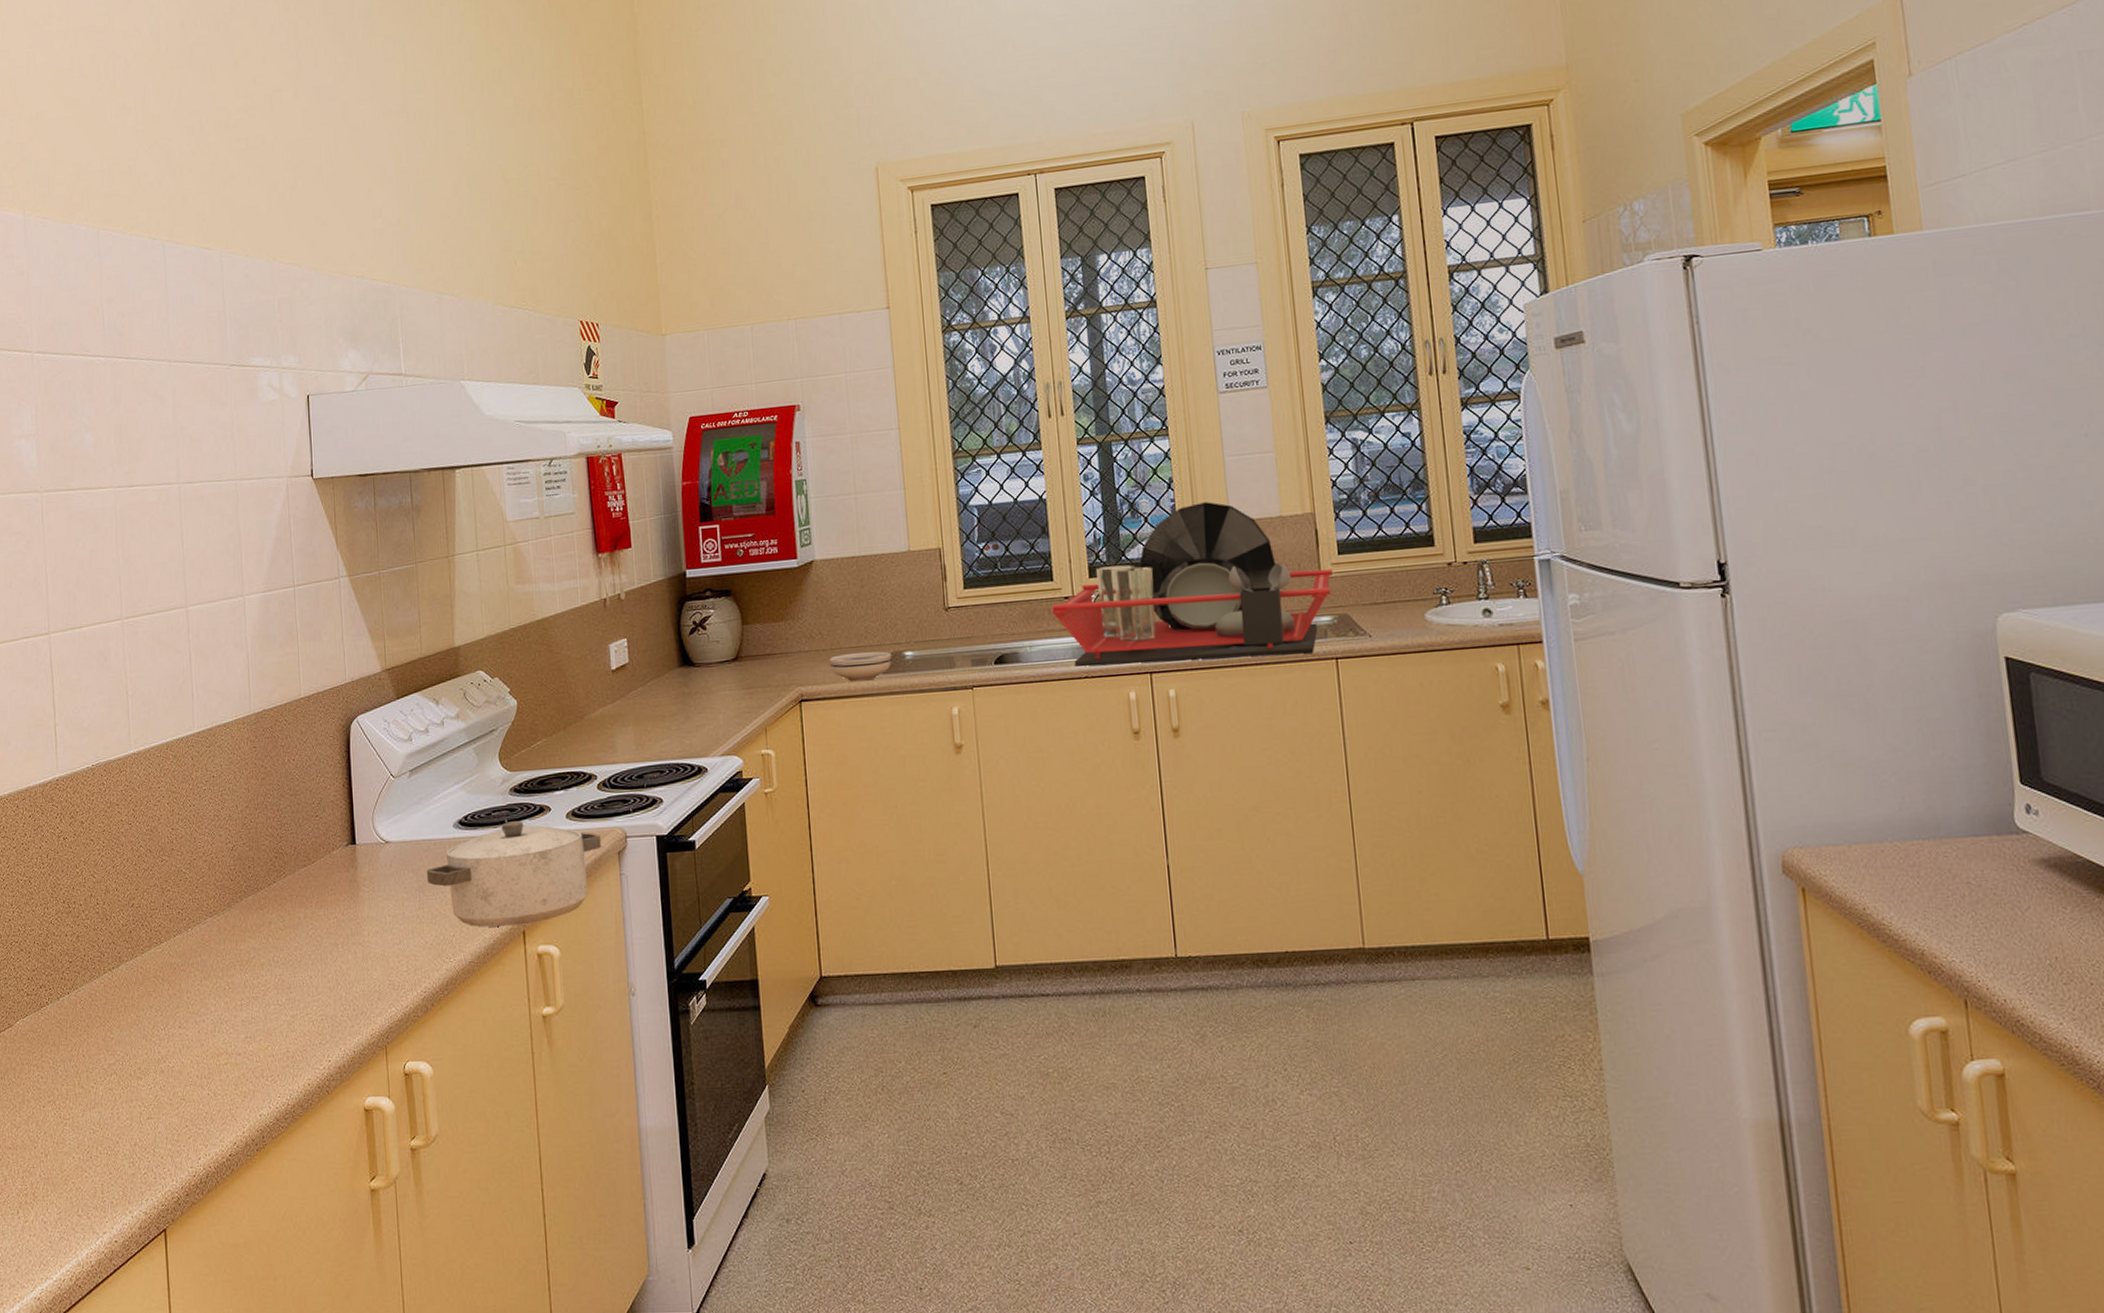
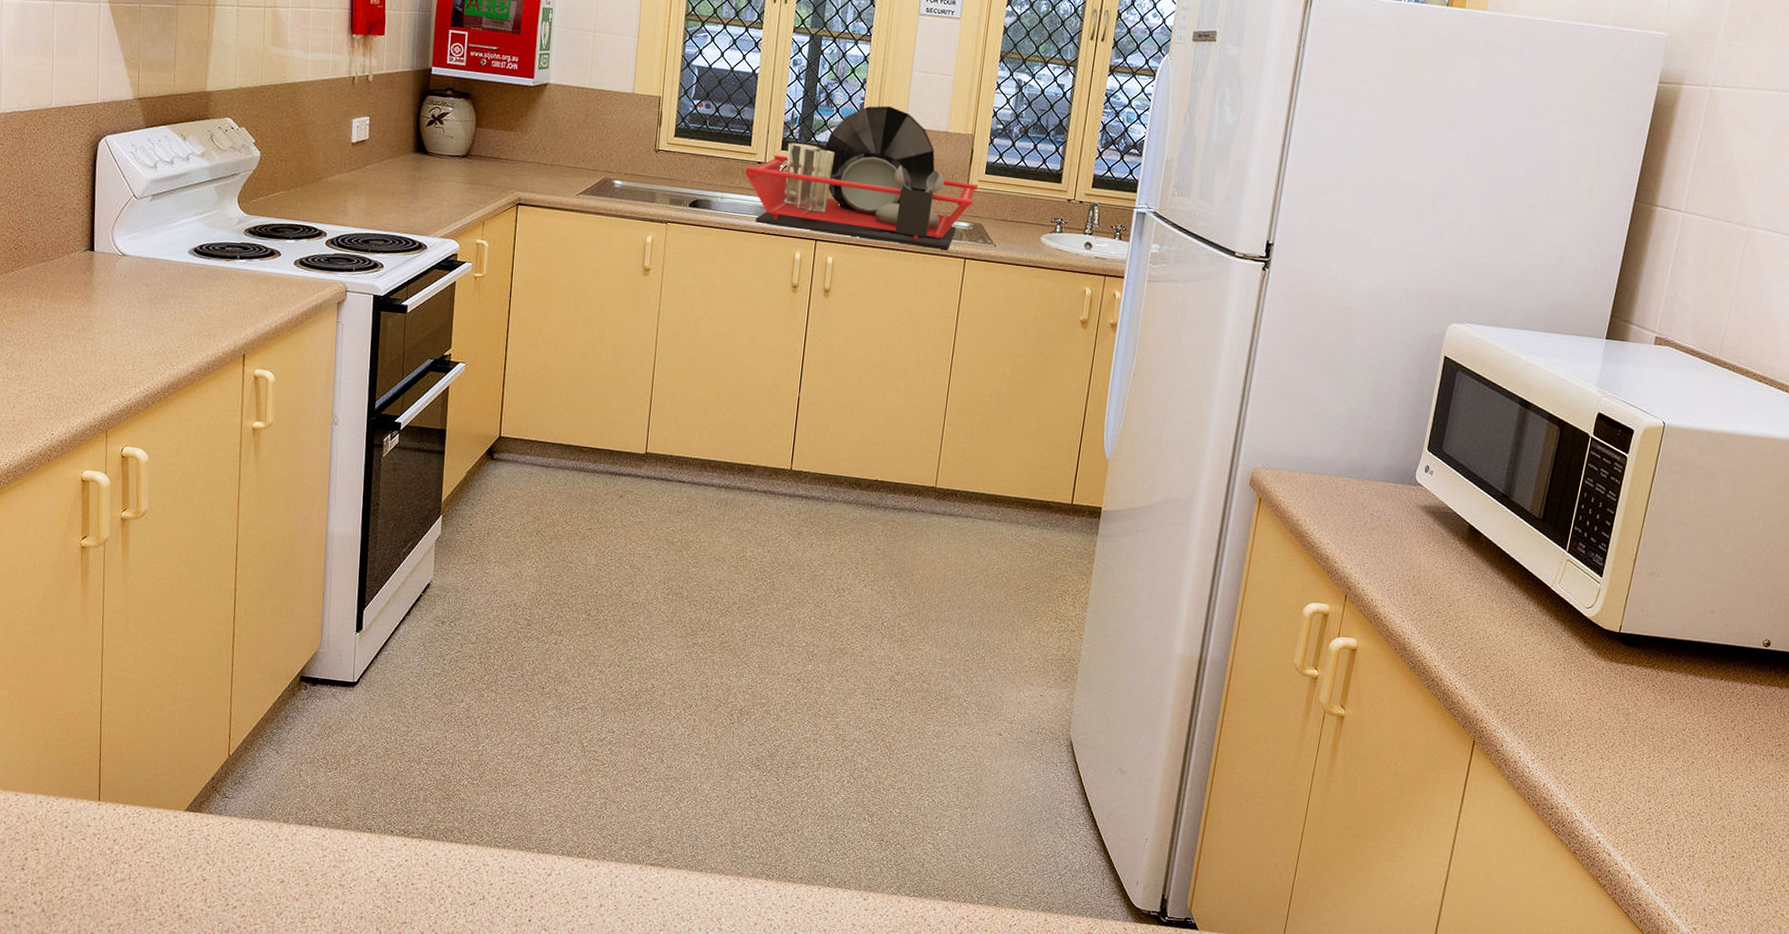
cooking pot: present [426,821,602,927] -> none [158,258,324,349]
bowl: present [829,651,892,682] -> none [547,171,603,199]

